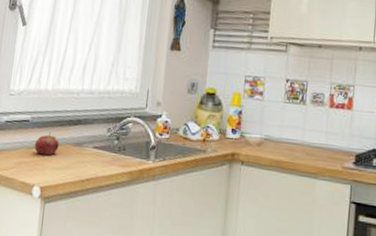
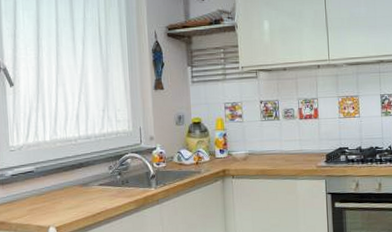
apple: present [34,132,59,156] -> none [43,178,66,199]

